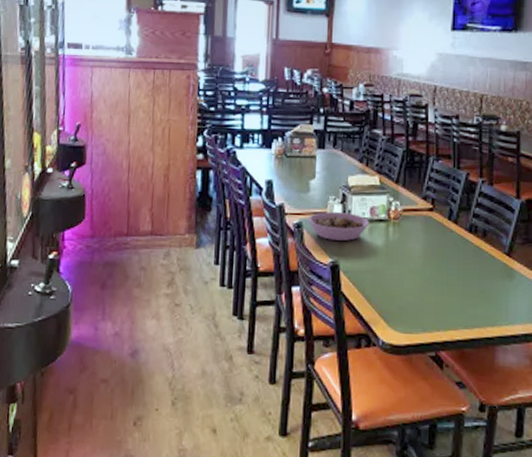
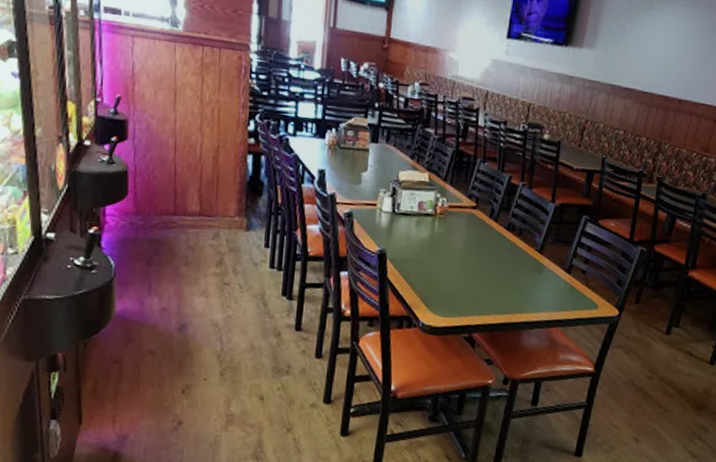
bowl: present [307,211,369,241] -> none [358,203,417,232]

